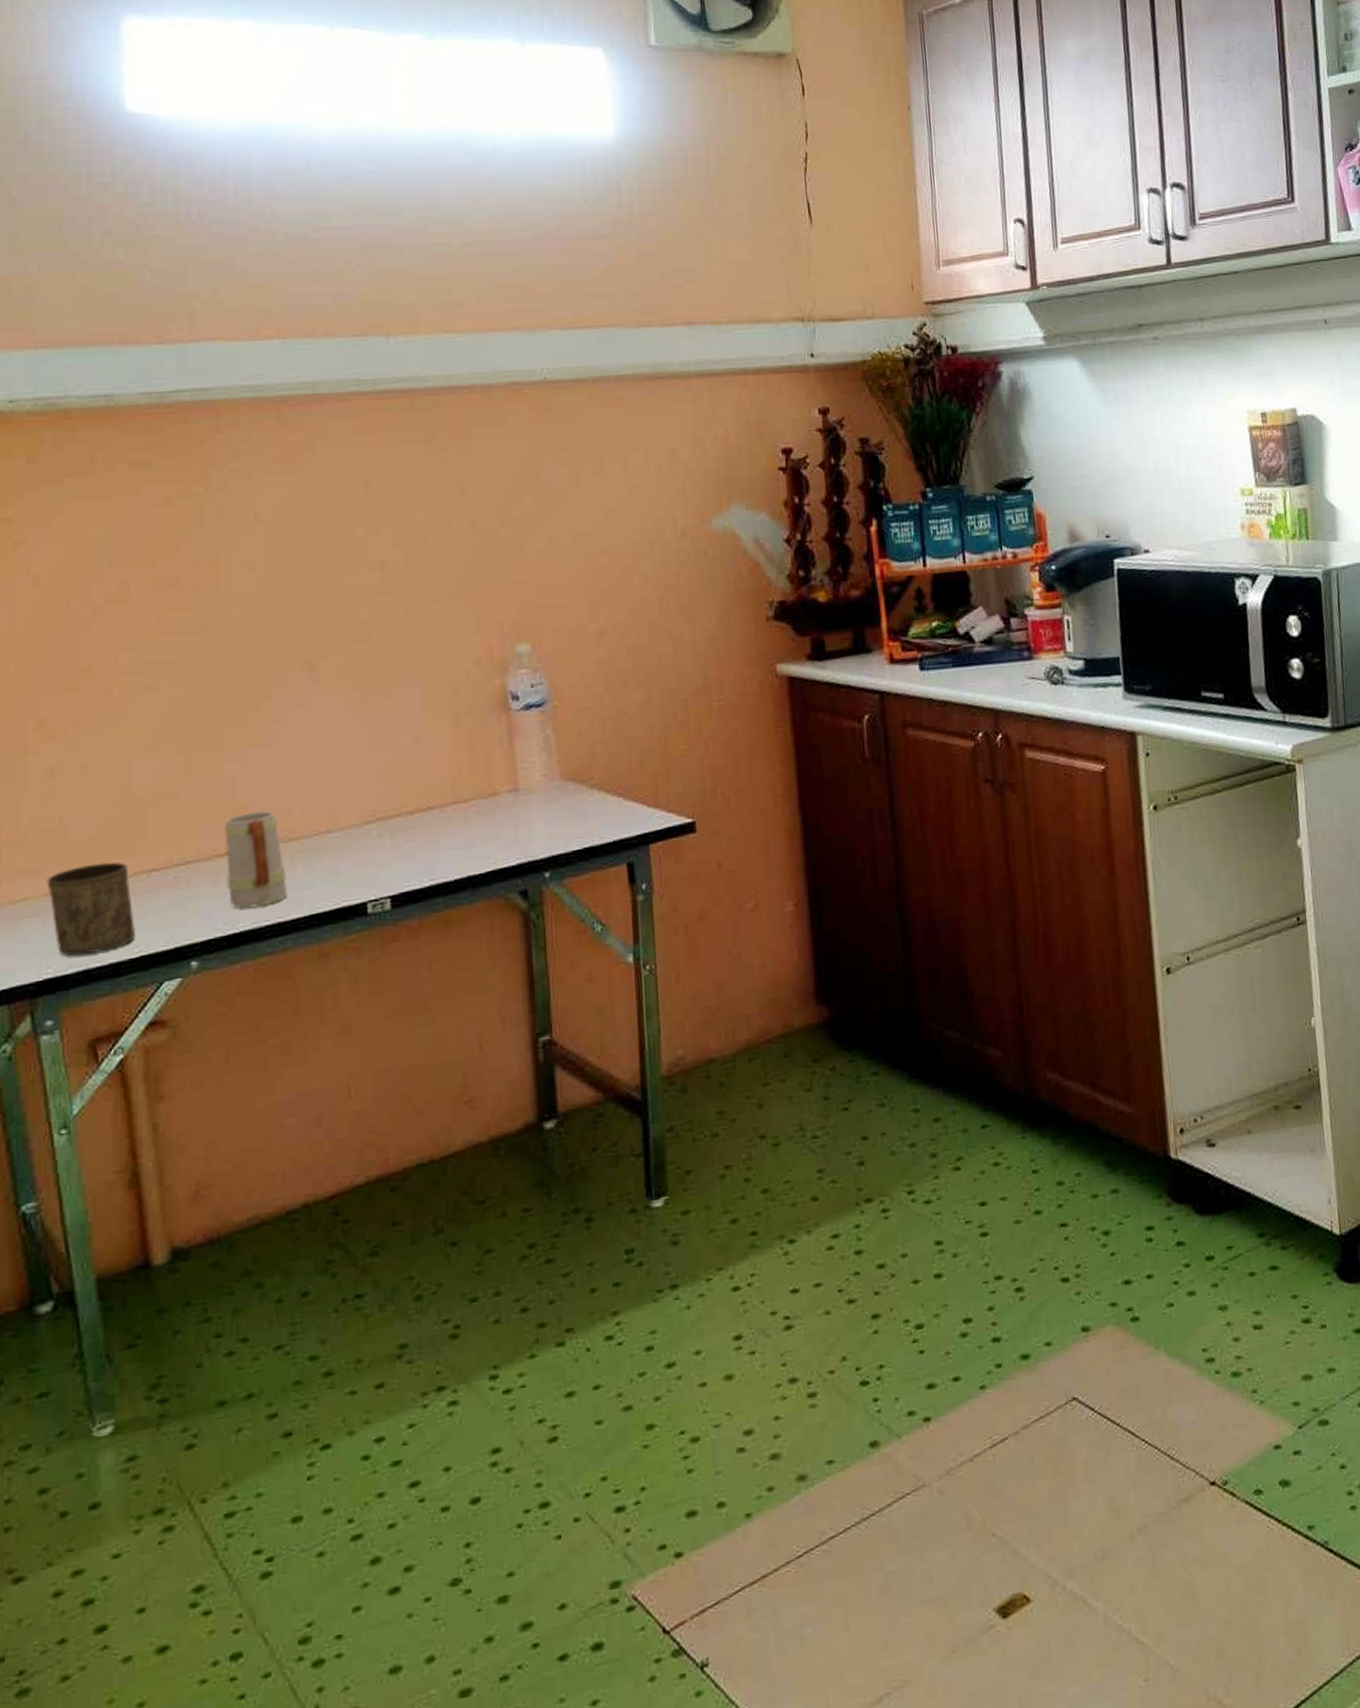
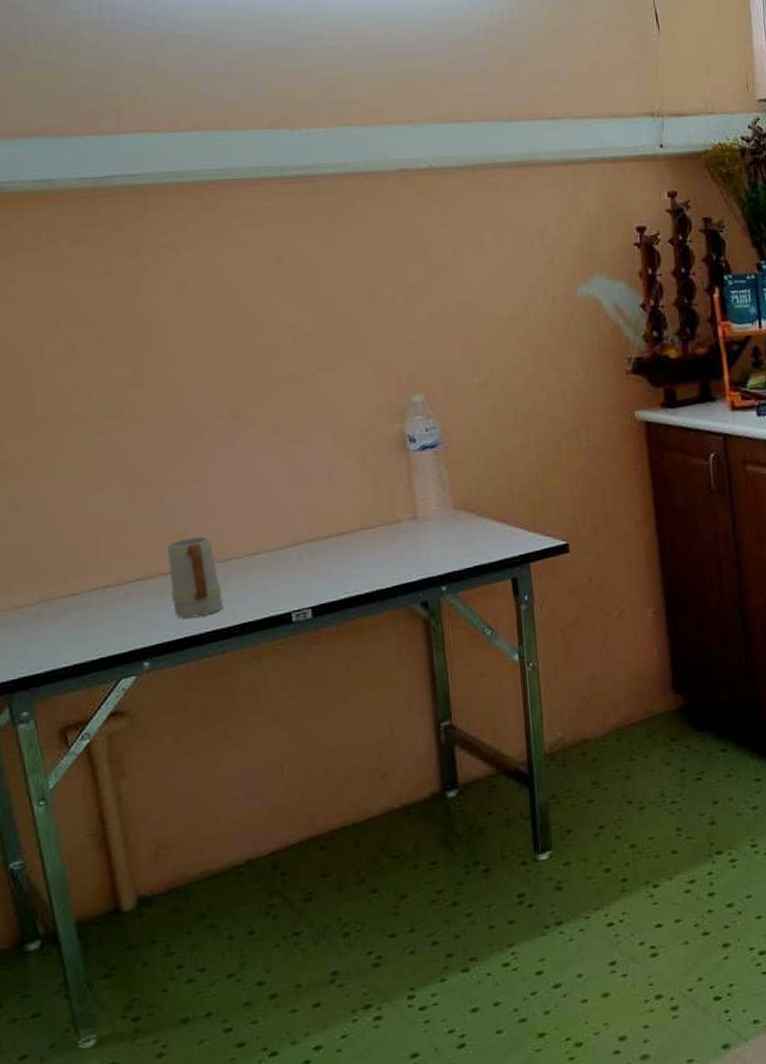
cup: present [47,862,135,957] -> none [17,579,95,659]

